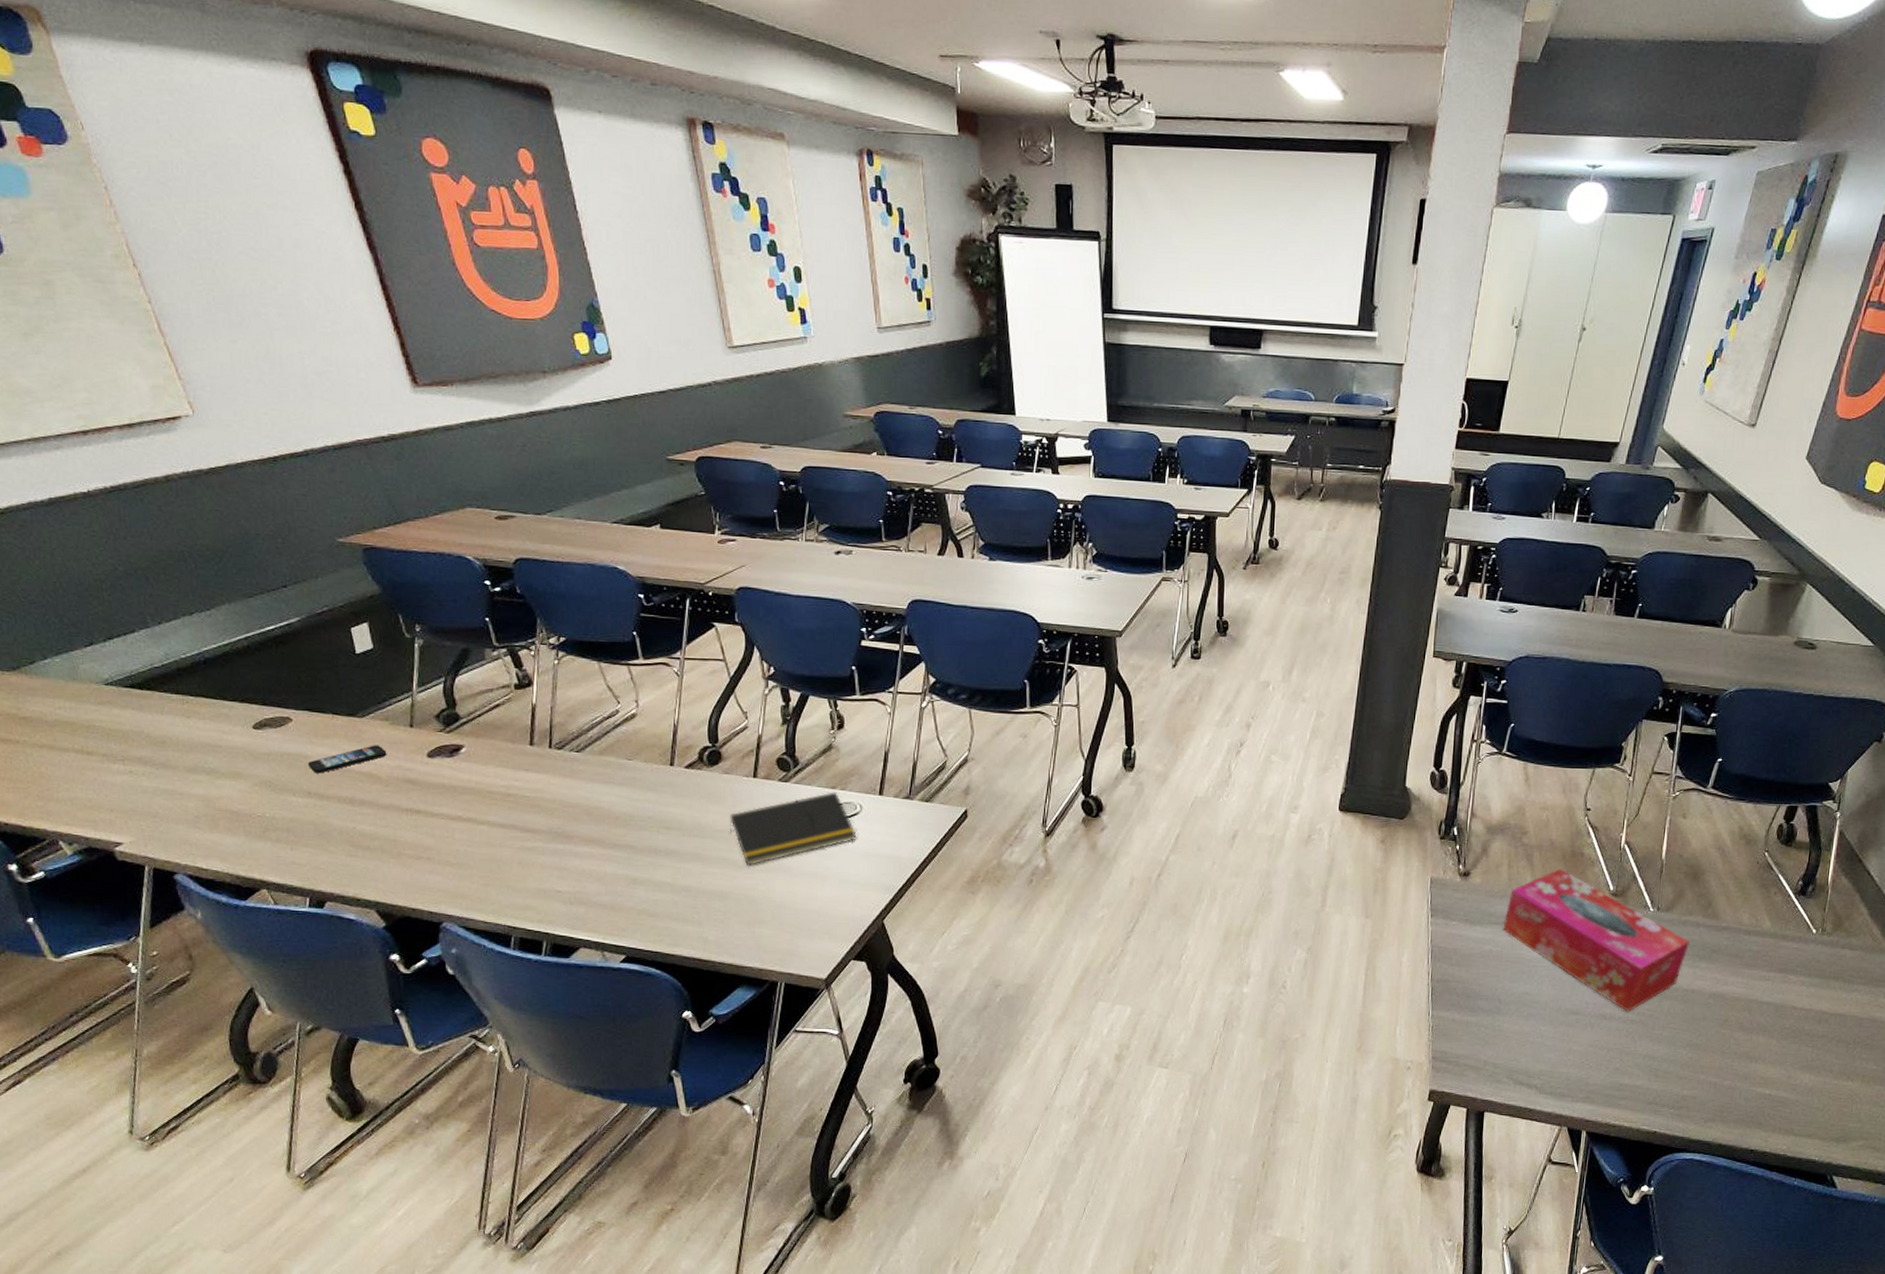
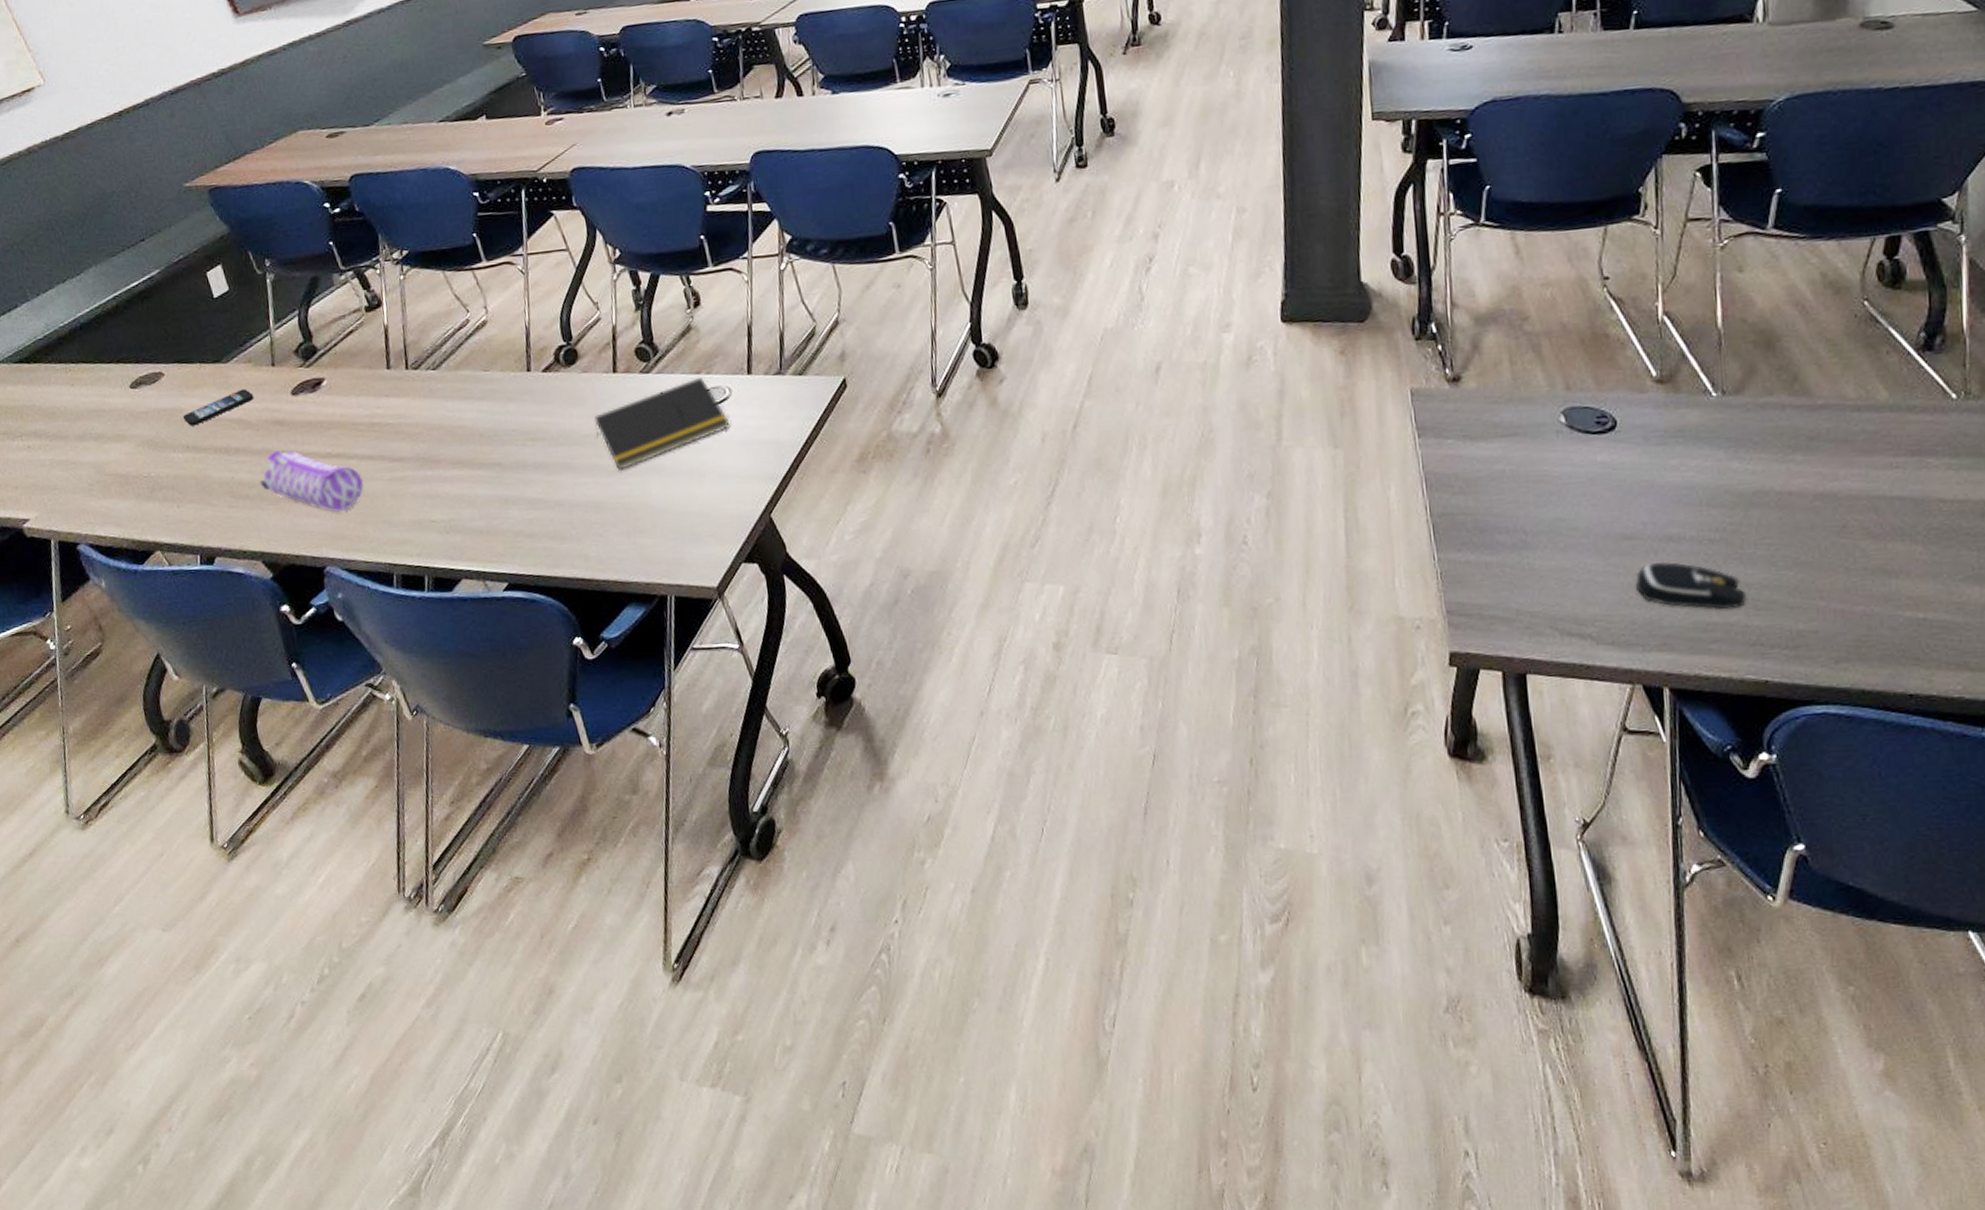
pencil case: none [383,807,492,873] -> present [260,450,364,513]
tissue box: present [1502,868,1689,1013] -> none [1514,356,1775,530]
computer mouse: none [1574,1034,1651,1074] -> present [1636,561,1746,609]

